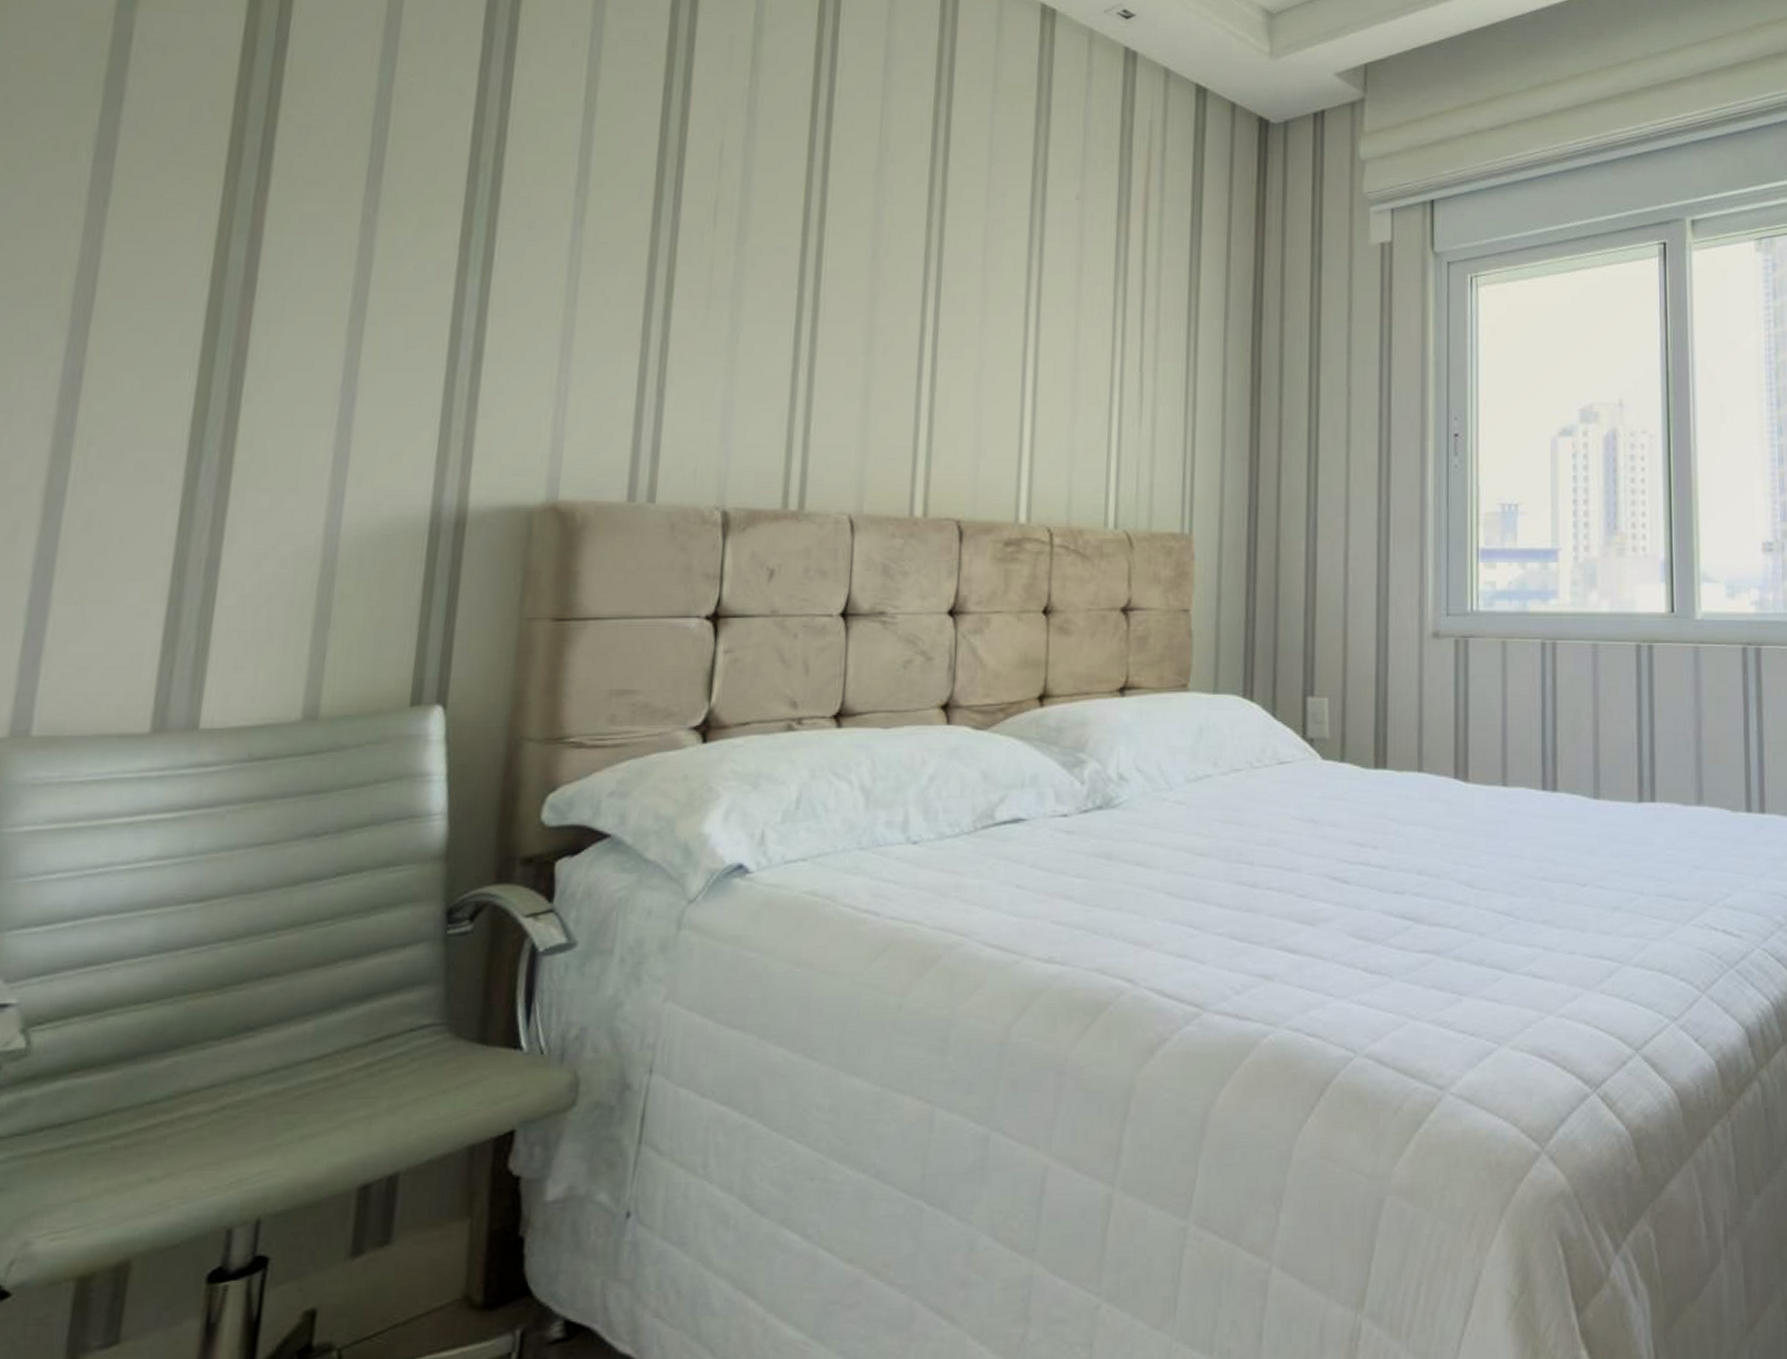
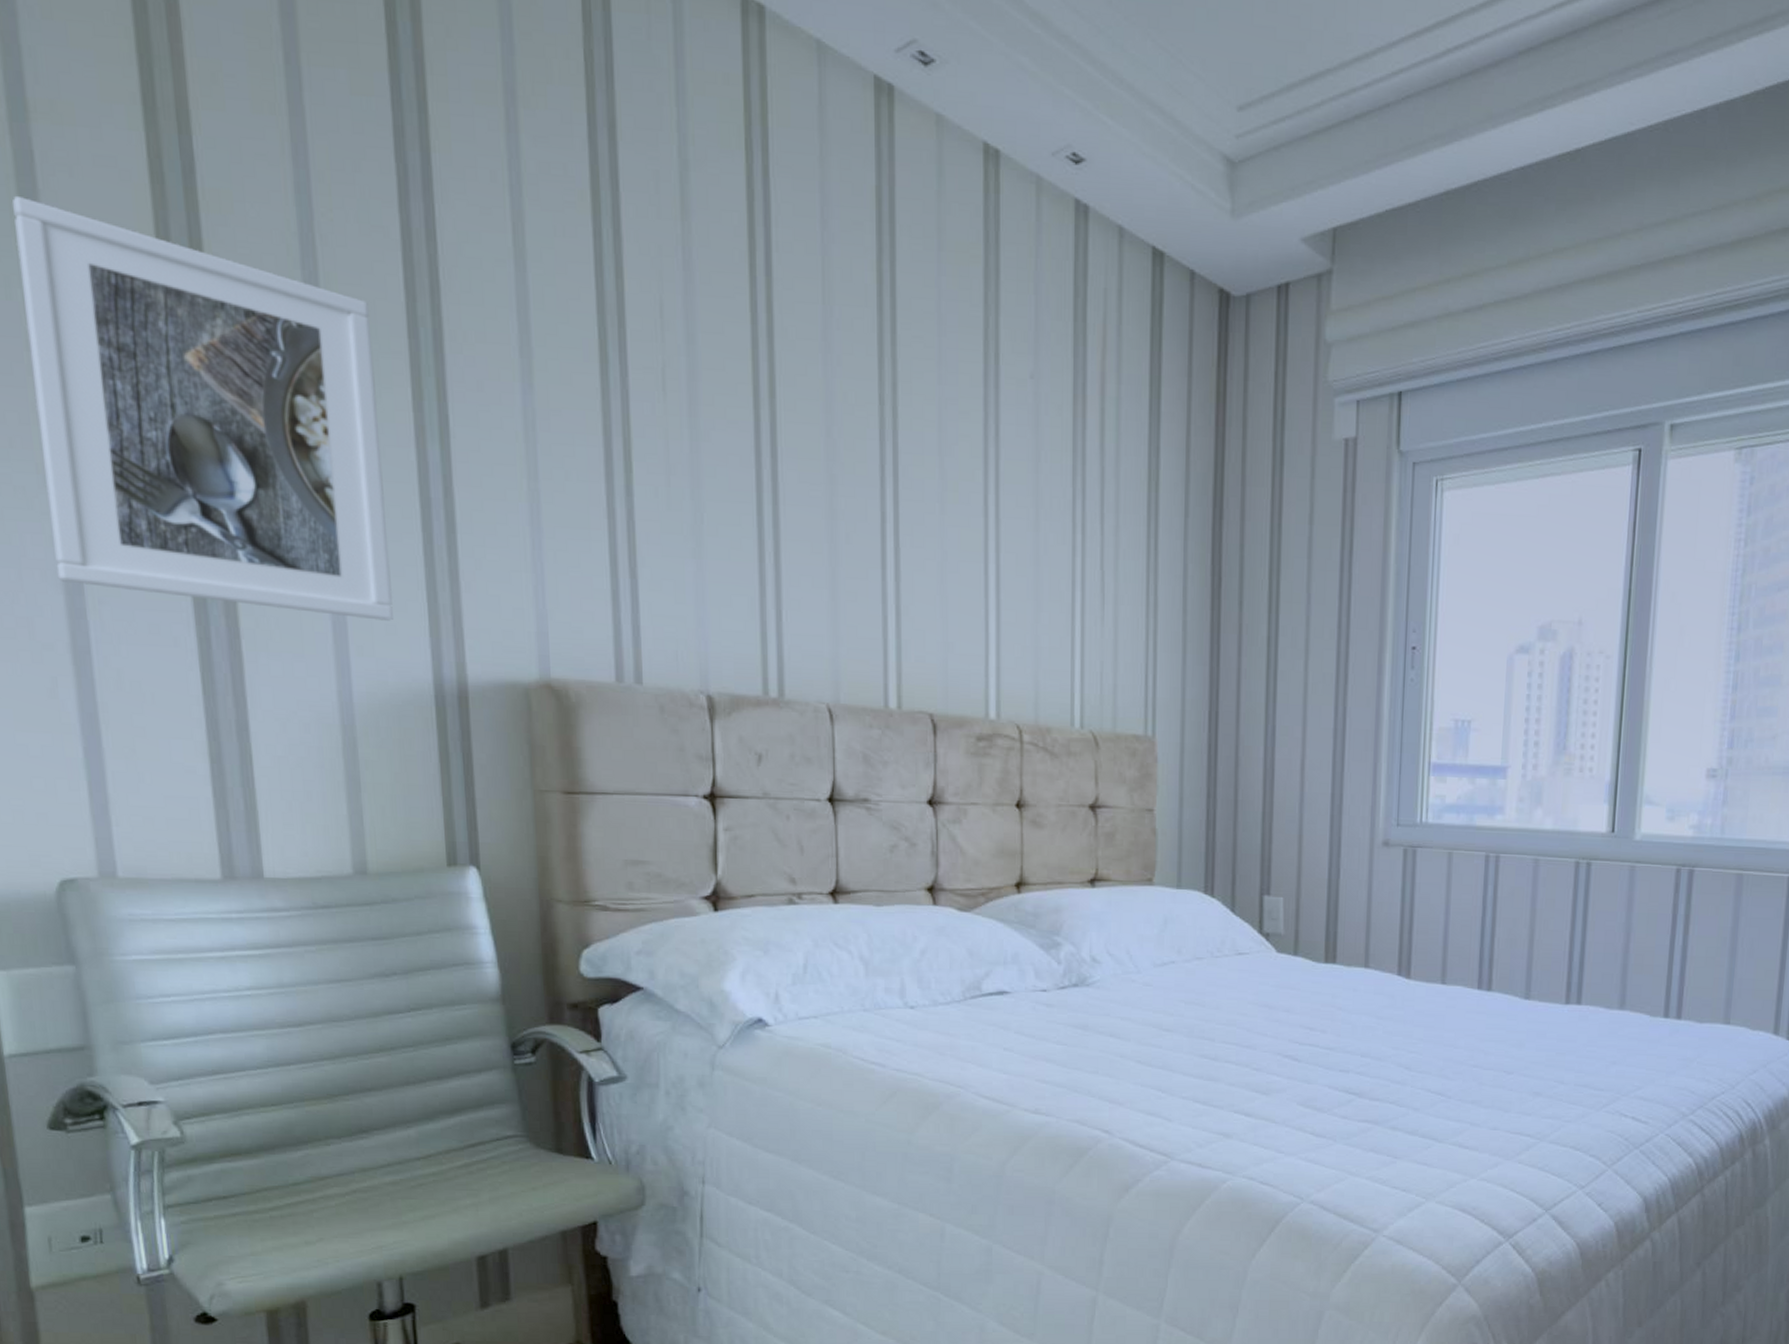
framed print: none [49,71,433,449] -> present [11,195,393,621]

